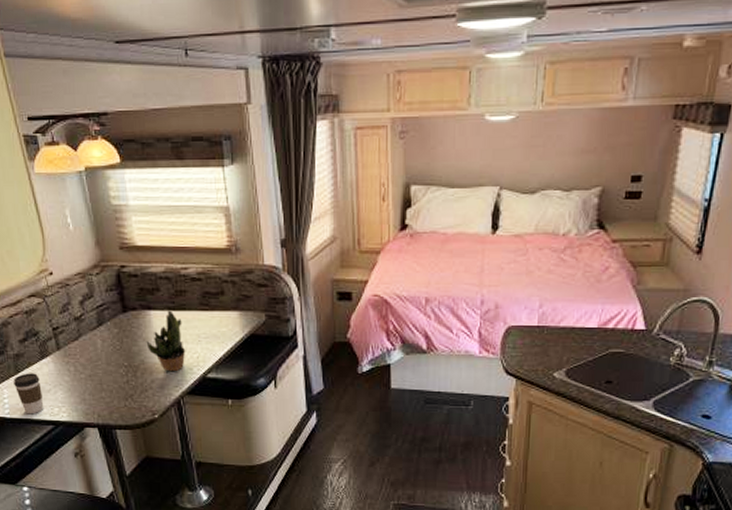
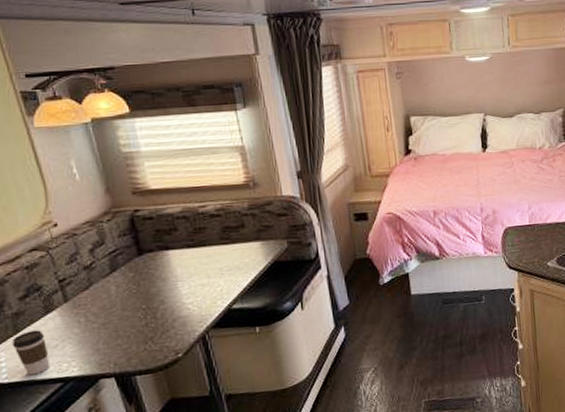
succulent plant: present [146,310,186,372] -> none [165,248,209,309]

